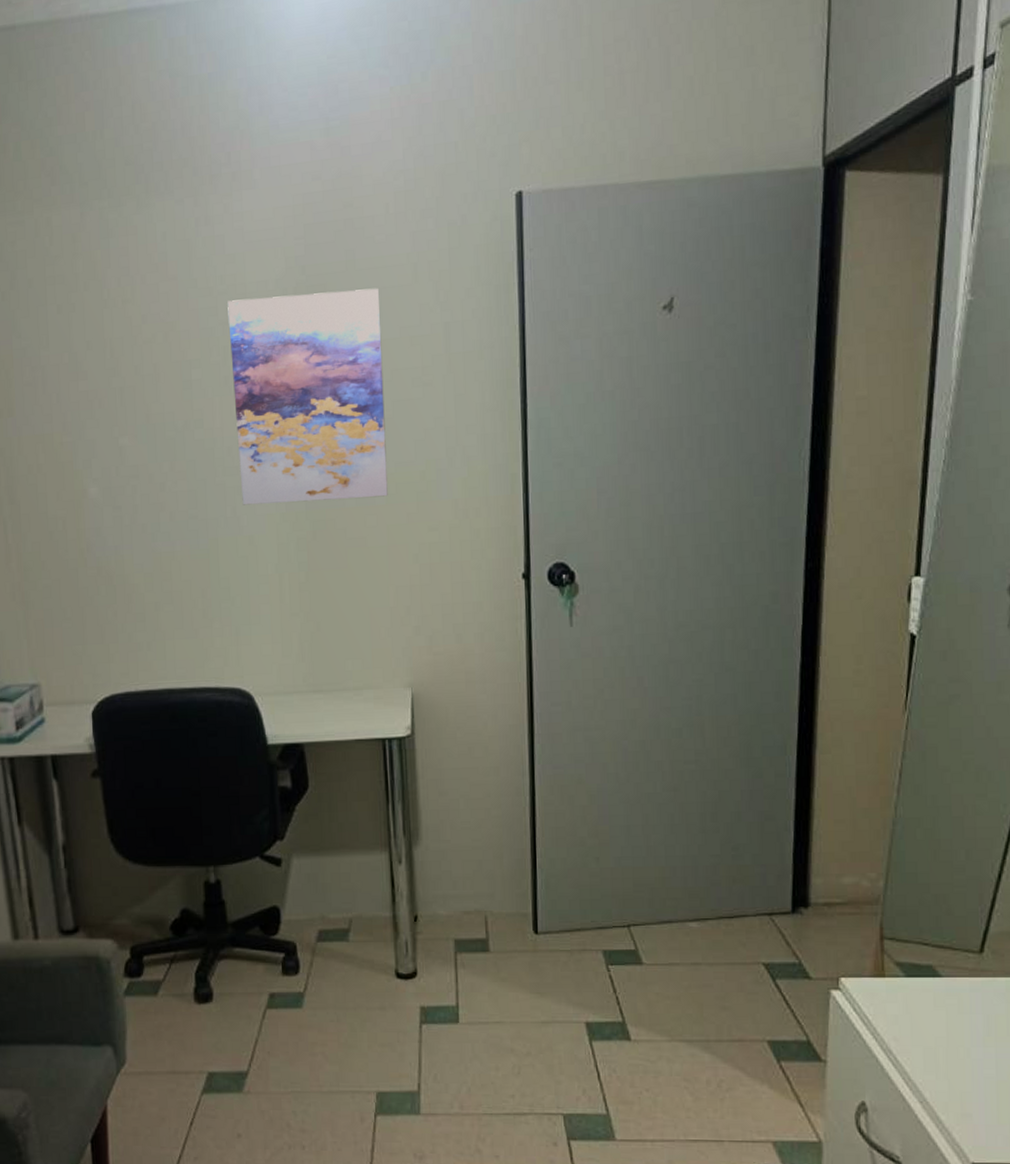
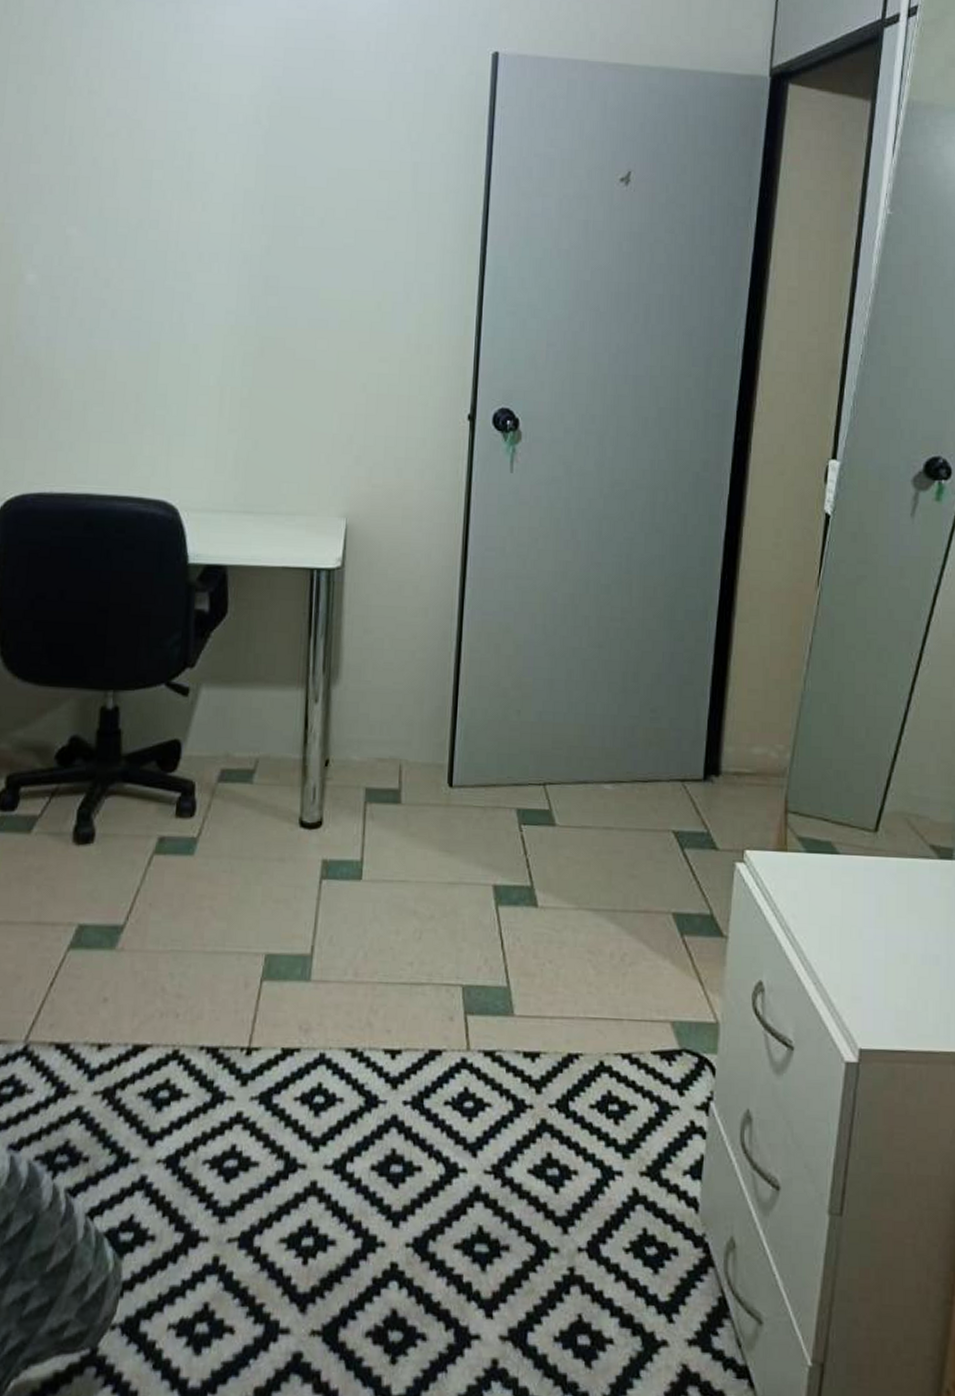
wall art: present [227,288,388,506] -> none [190,108,352,322]

